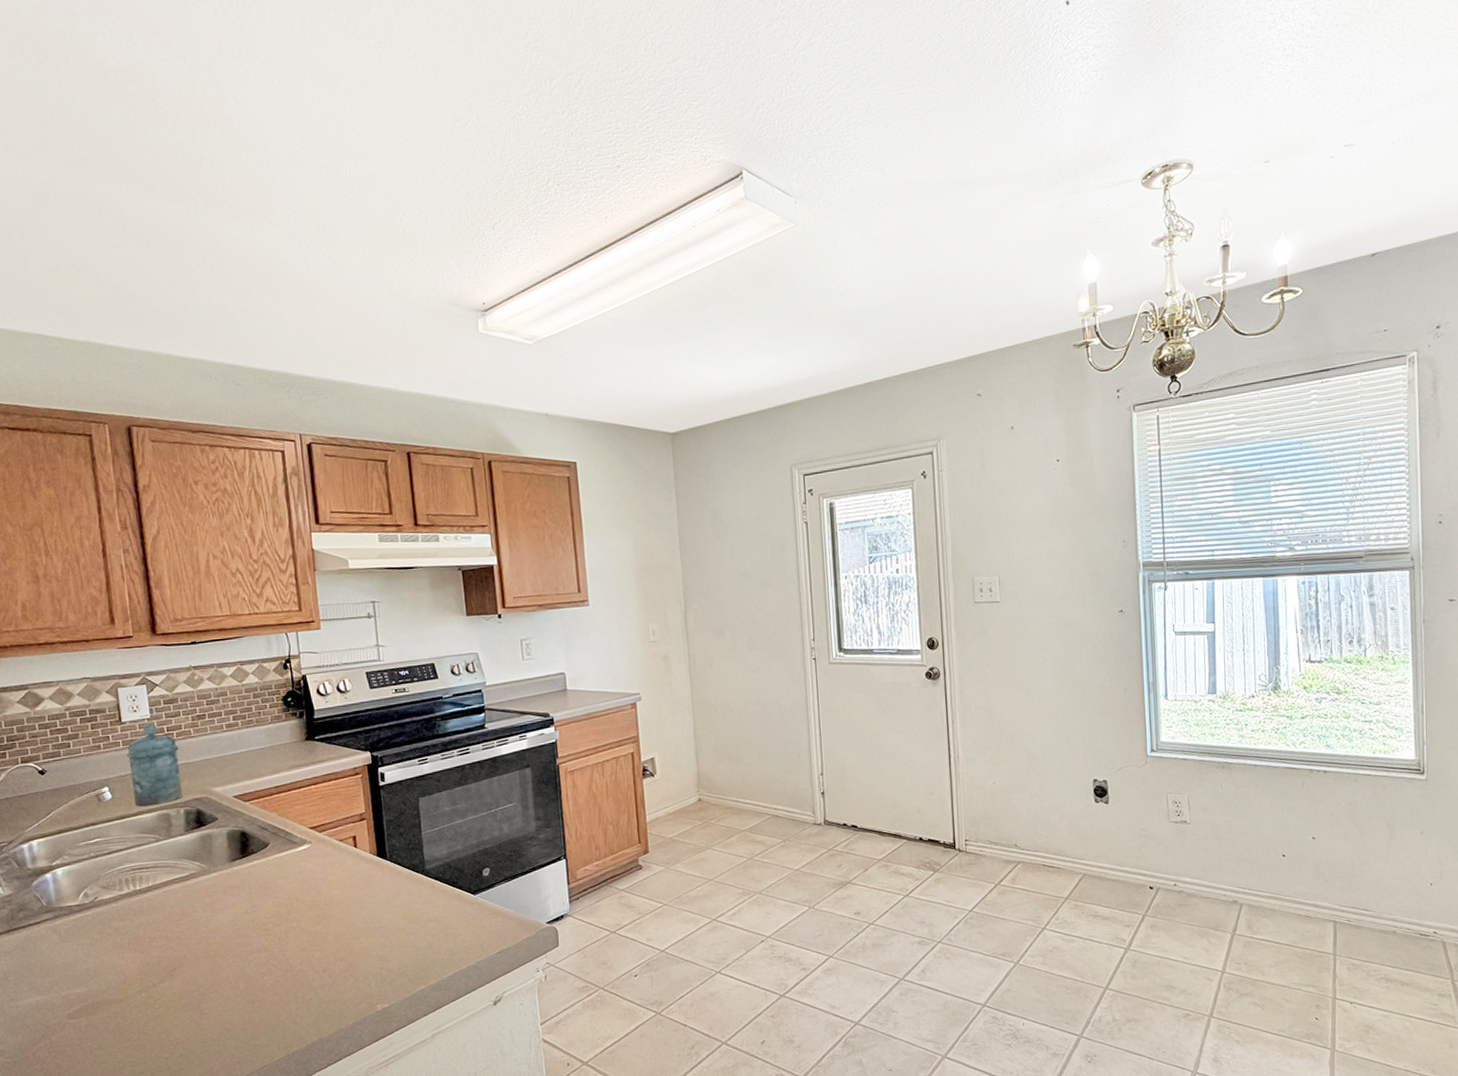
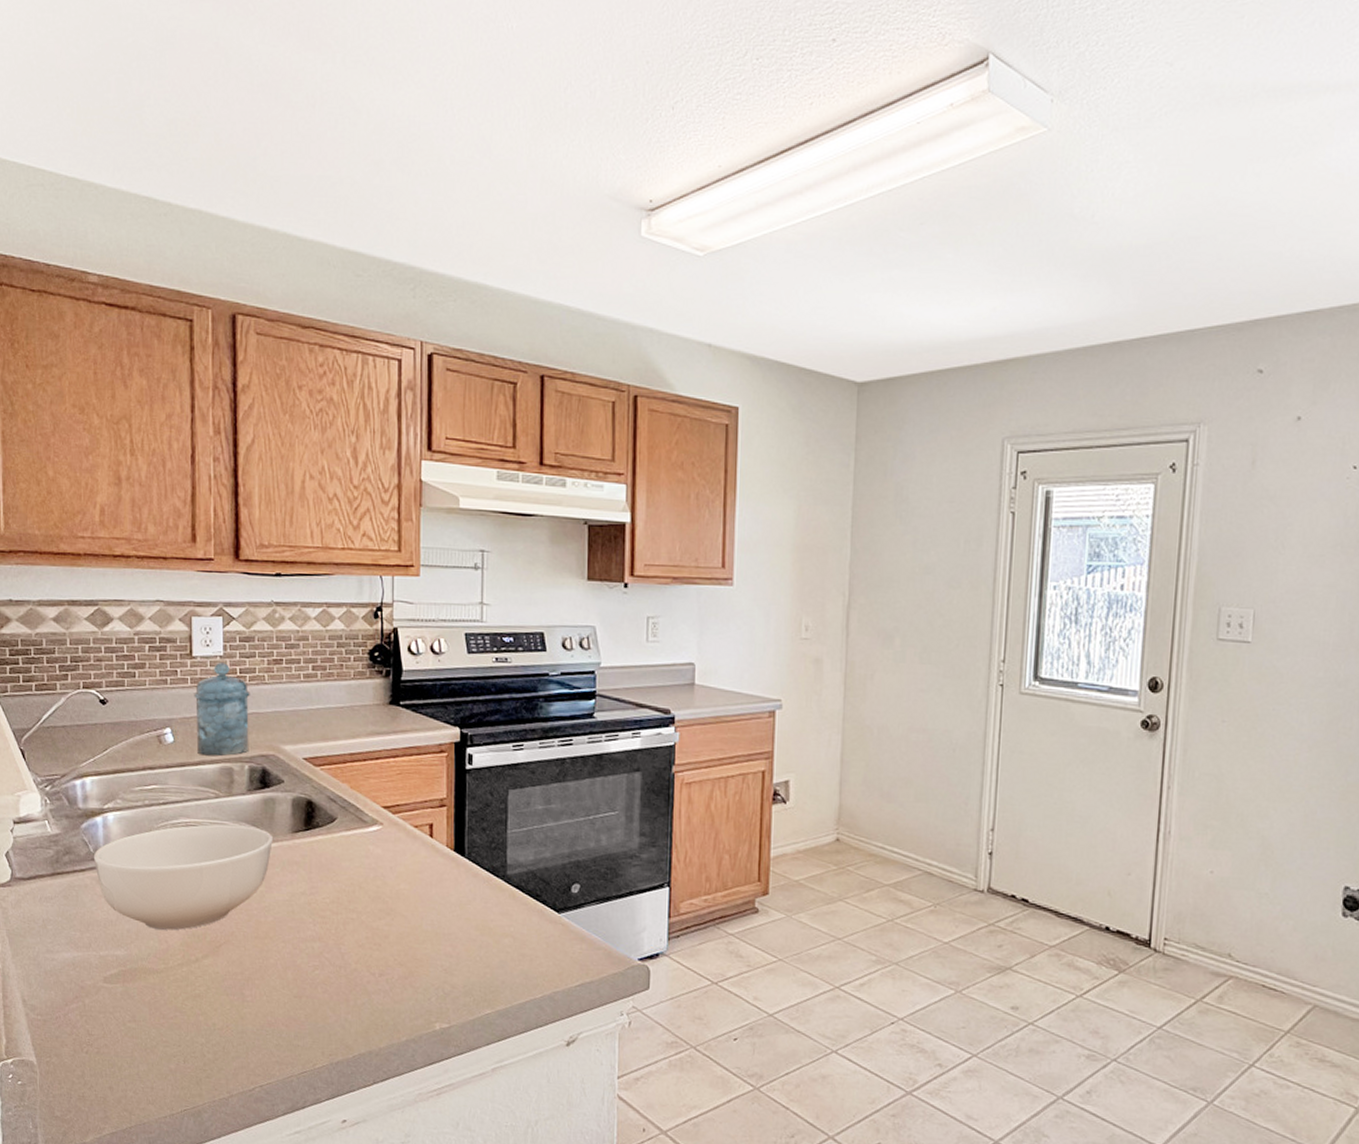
bowl: none [46,861,213,964] -> present [93,824,273,931]

